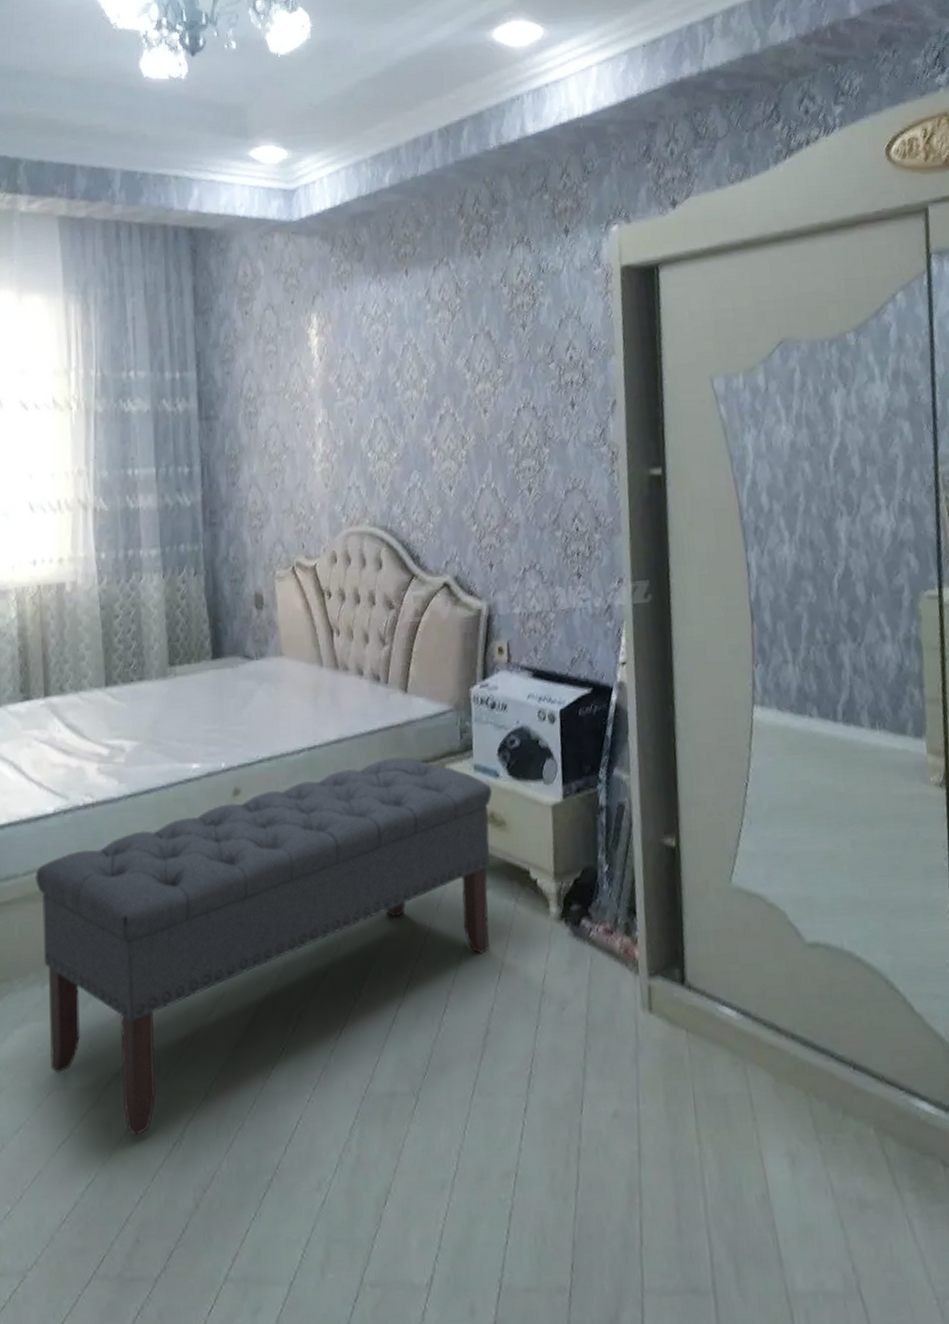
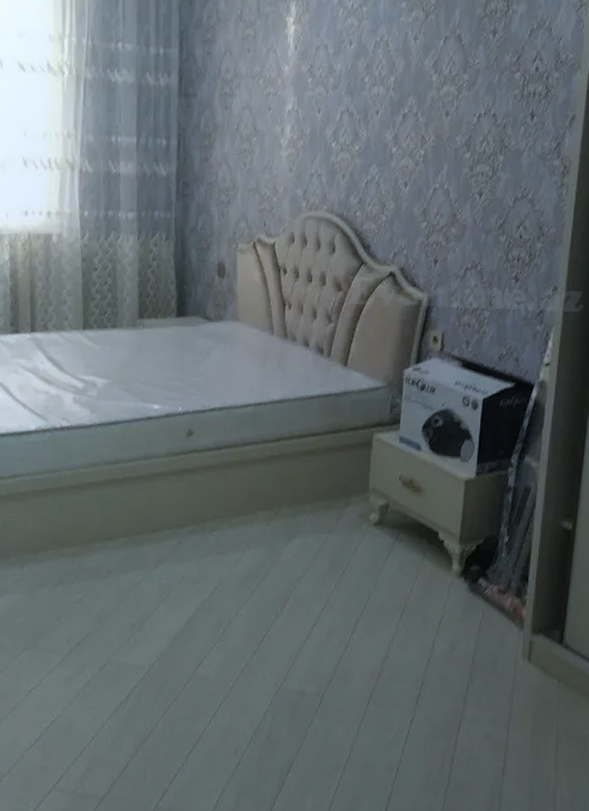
bench: present [35,757,492,1136] -> none [18,421,413,693]

